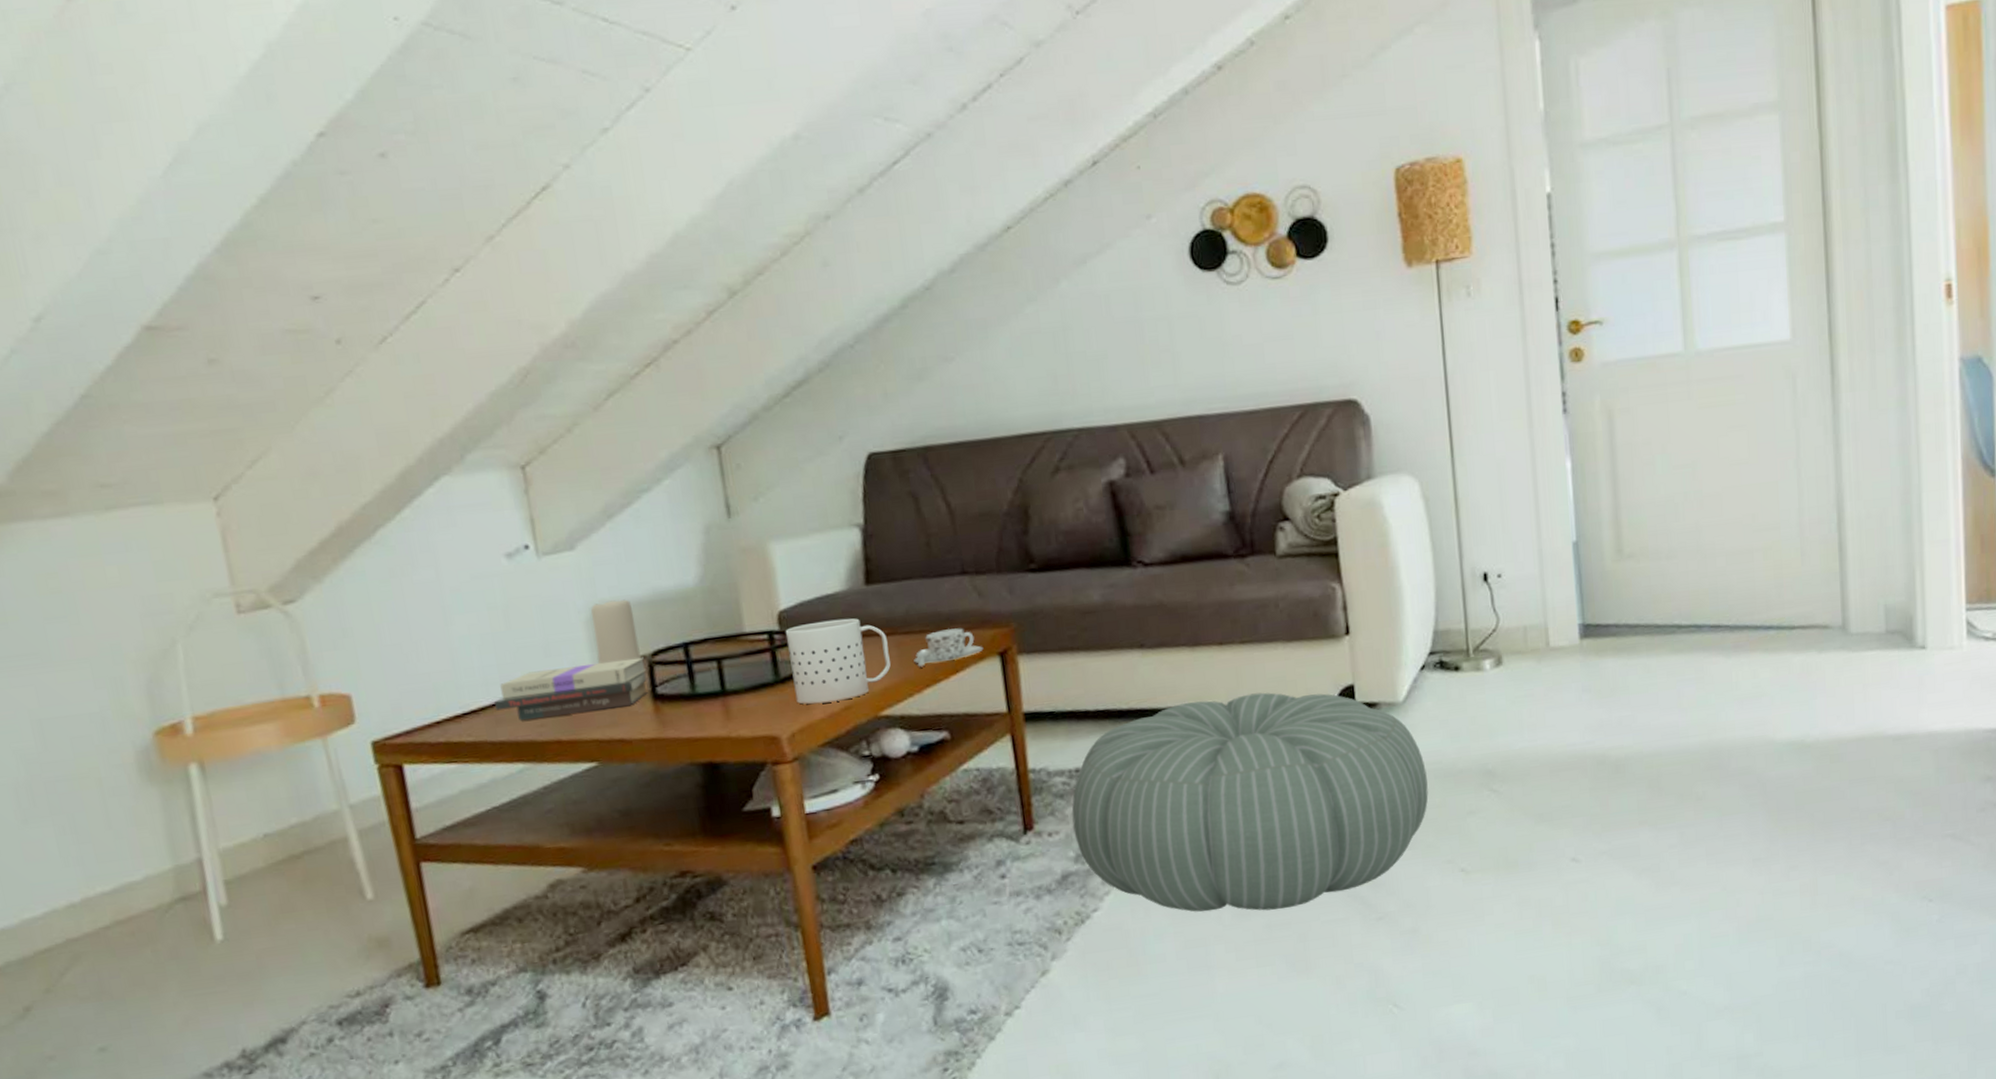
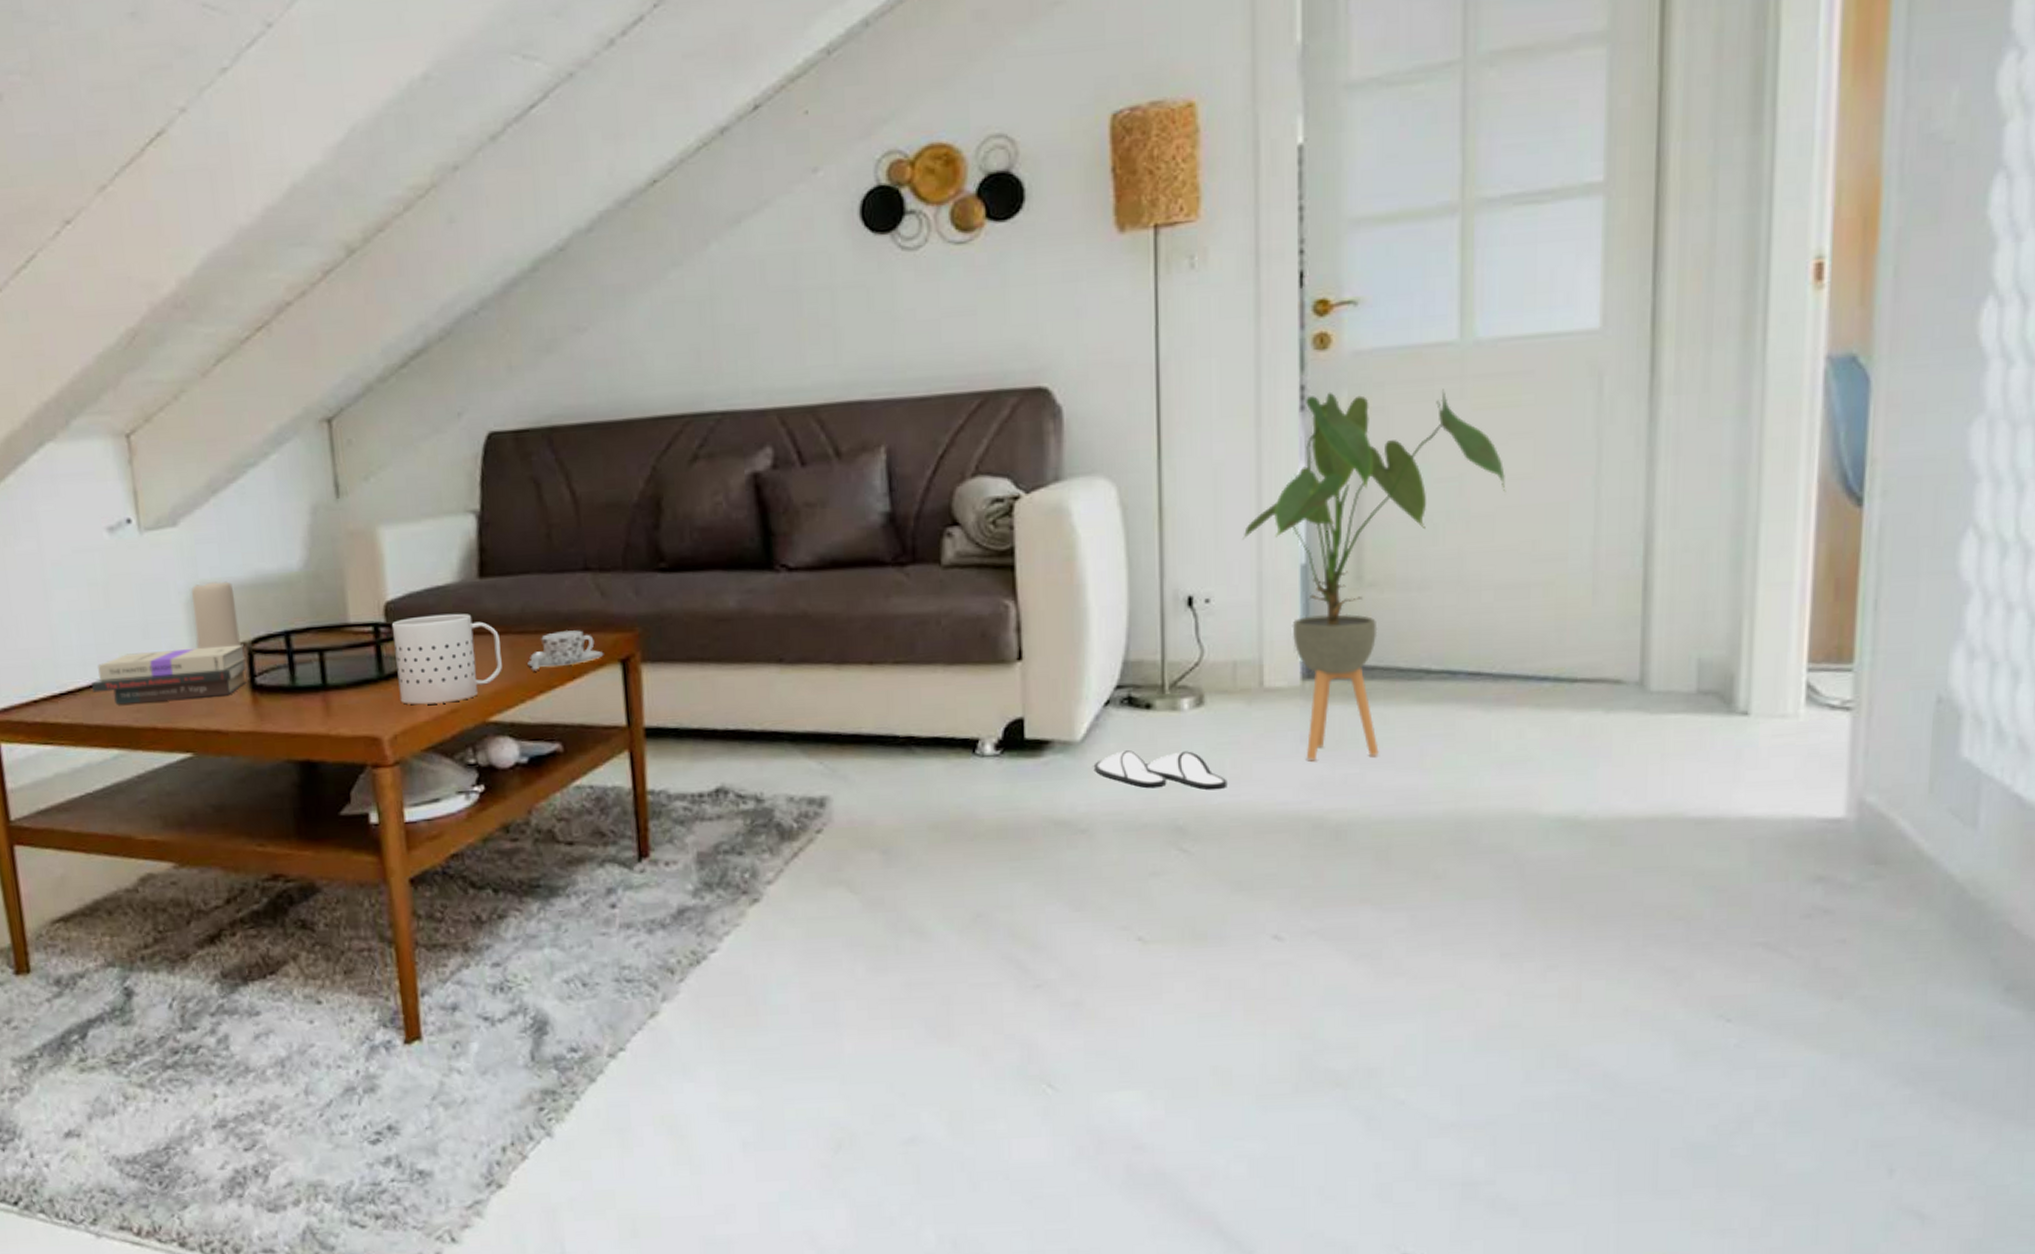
pouf: present [1071,692,1428,912] -> none [692,721,1104,967]
slippers: none [1416,705,1526,739] -> present [1095,750,1228,789]
house plant: none [1524,392,1729,707] -> present [1243,389,1506,761]

